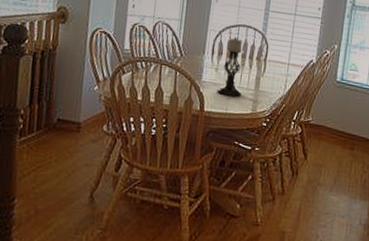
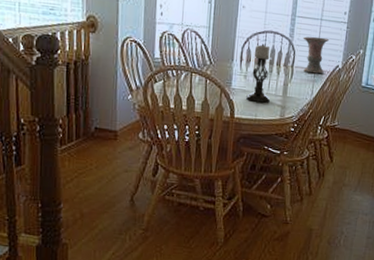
vase: none [276,31,303,68] -> present [303,36,330,74]

